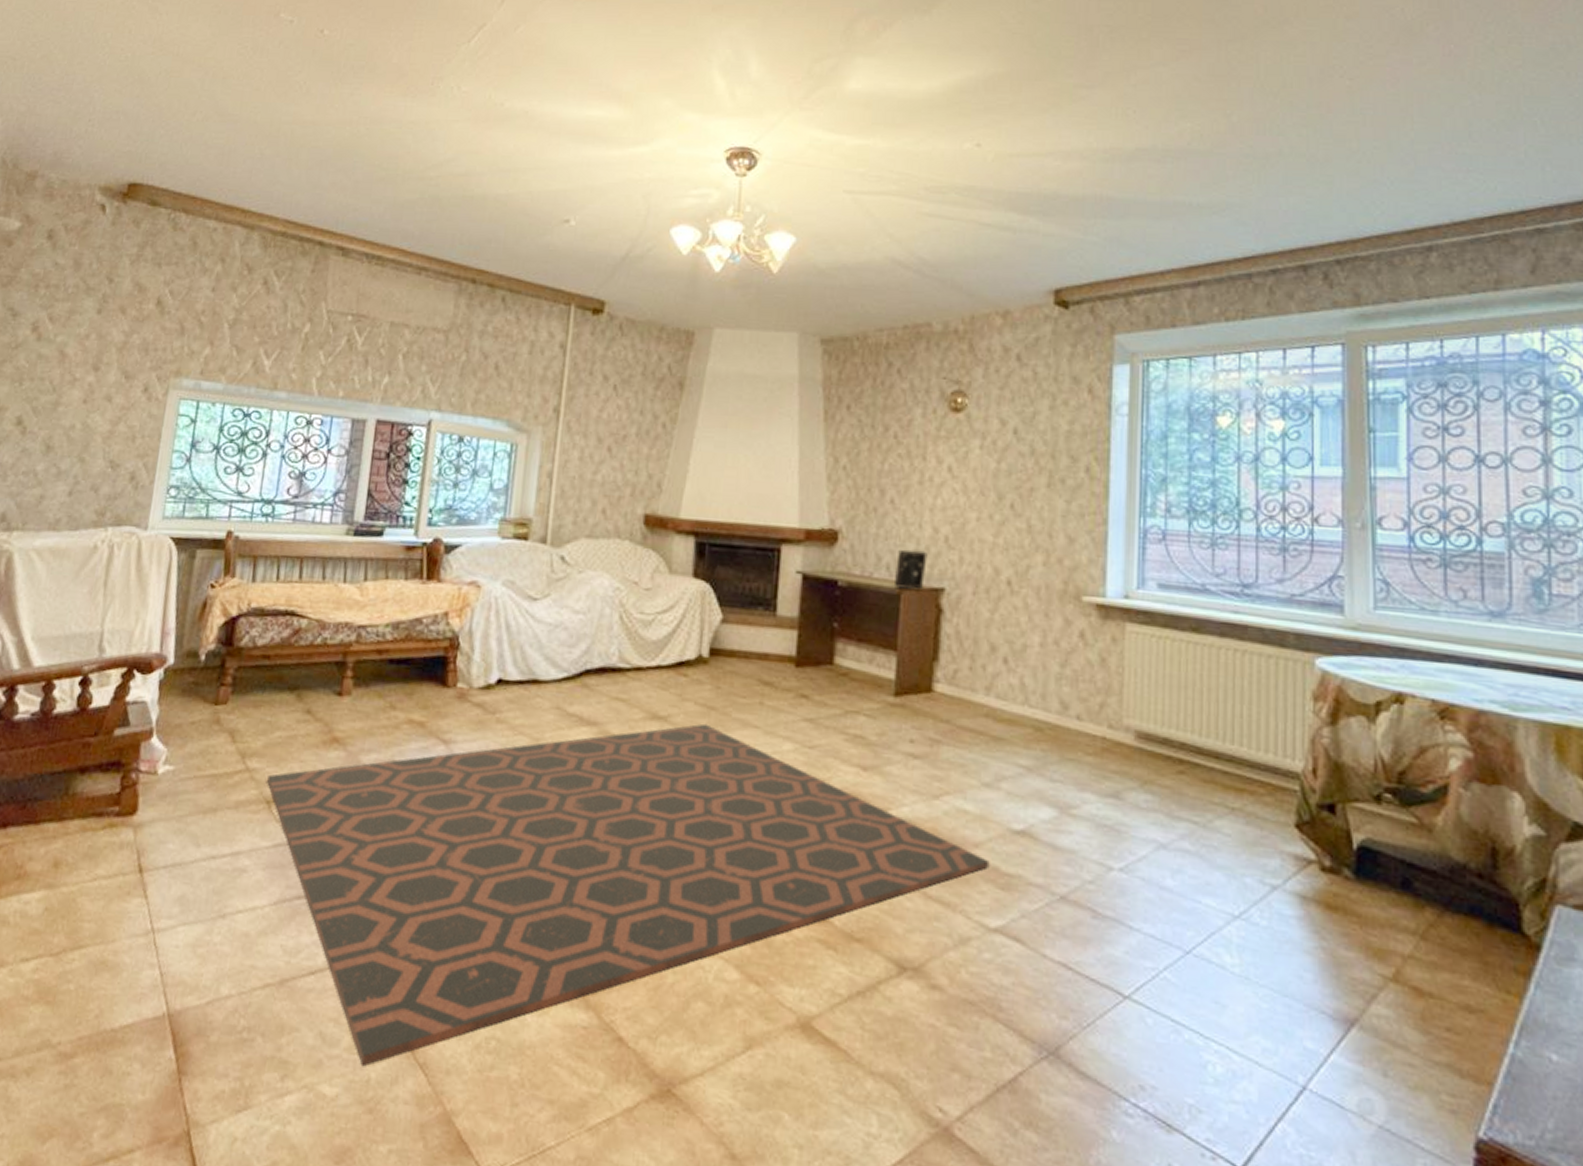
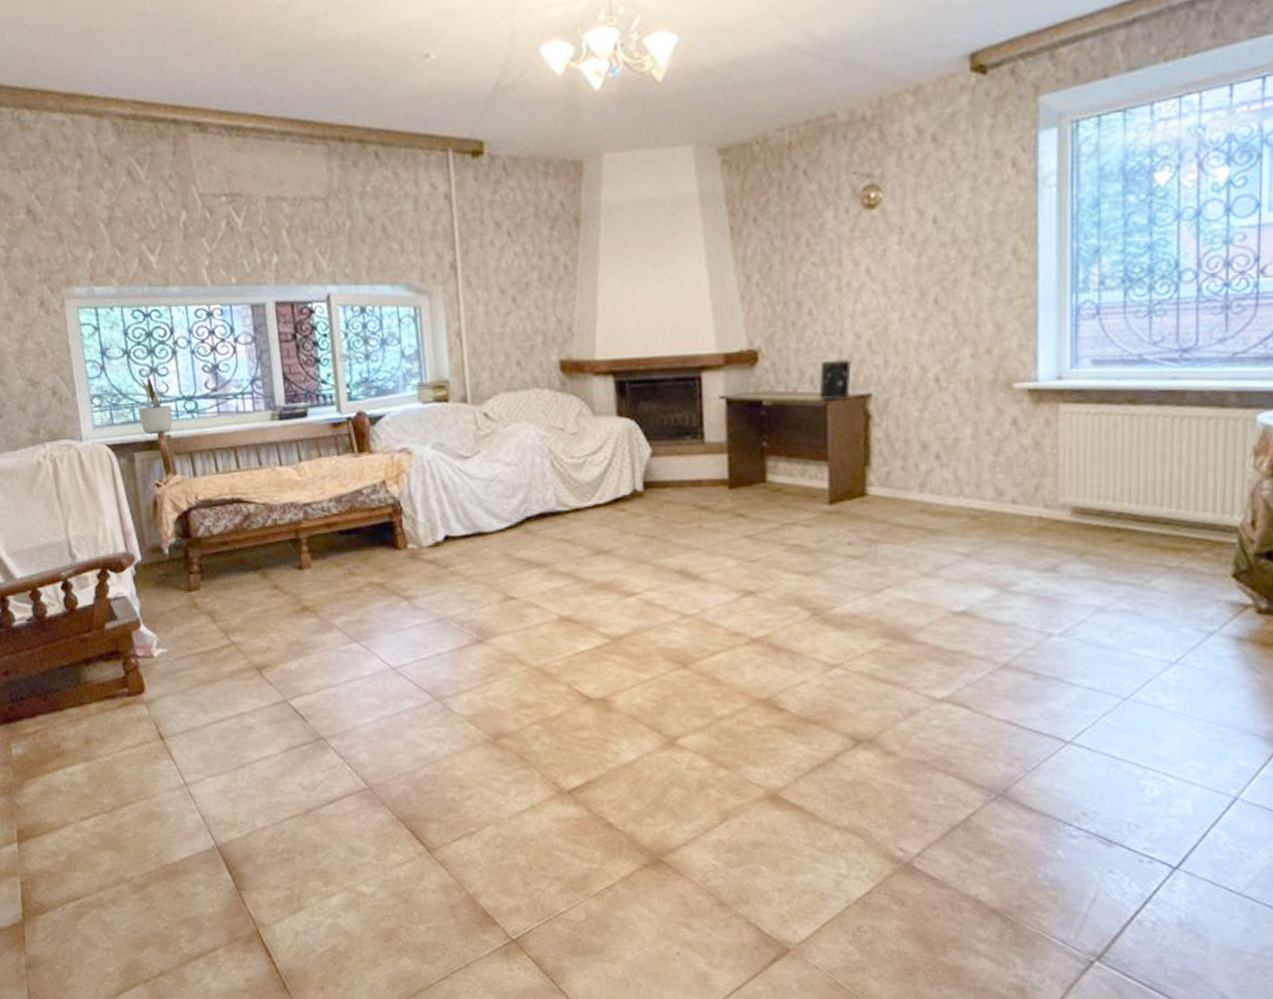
potted plant: none [211,471,248,533] -> present [137,372,173,434]
area rug: present [267,723,990,1066] -> none [252,552,933,868]

